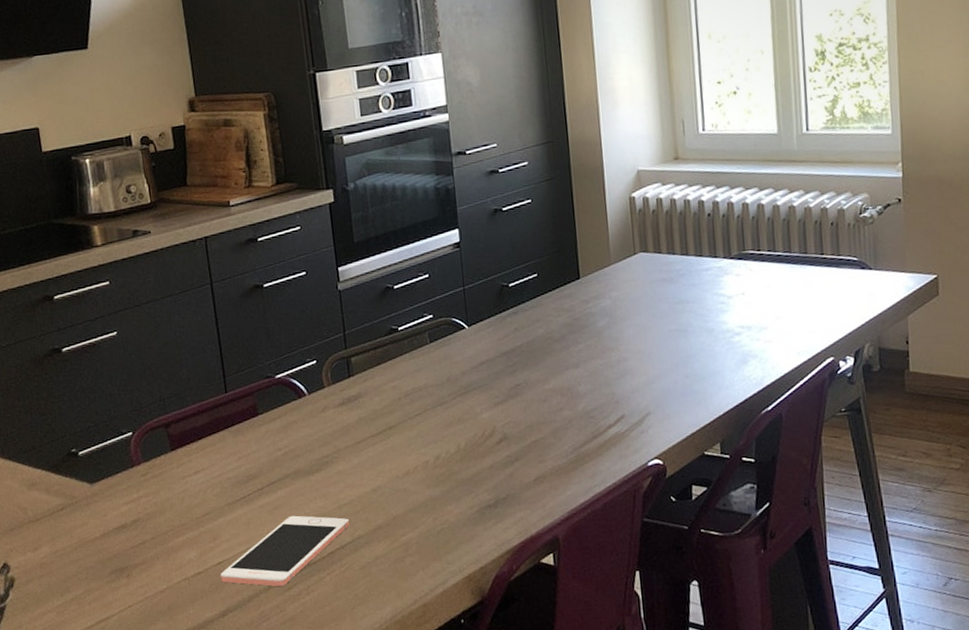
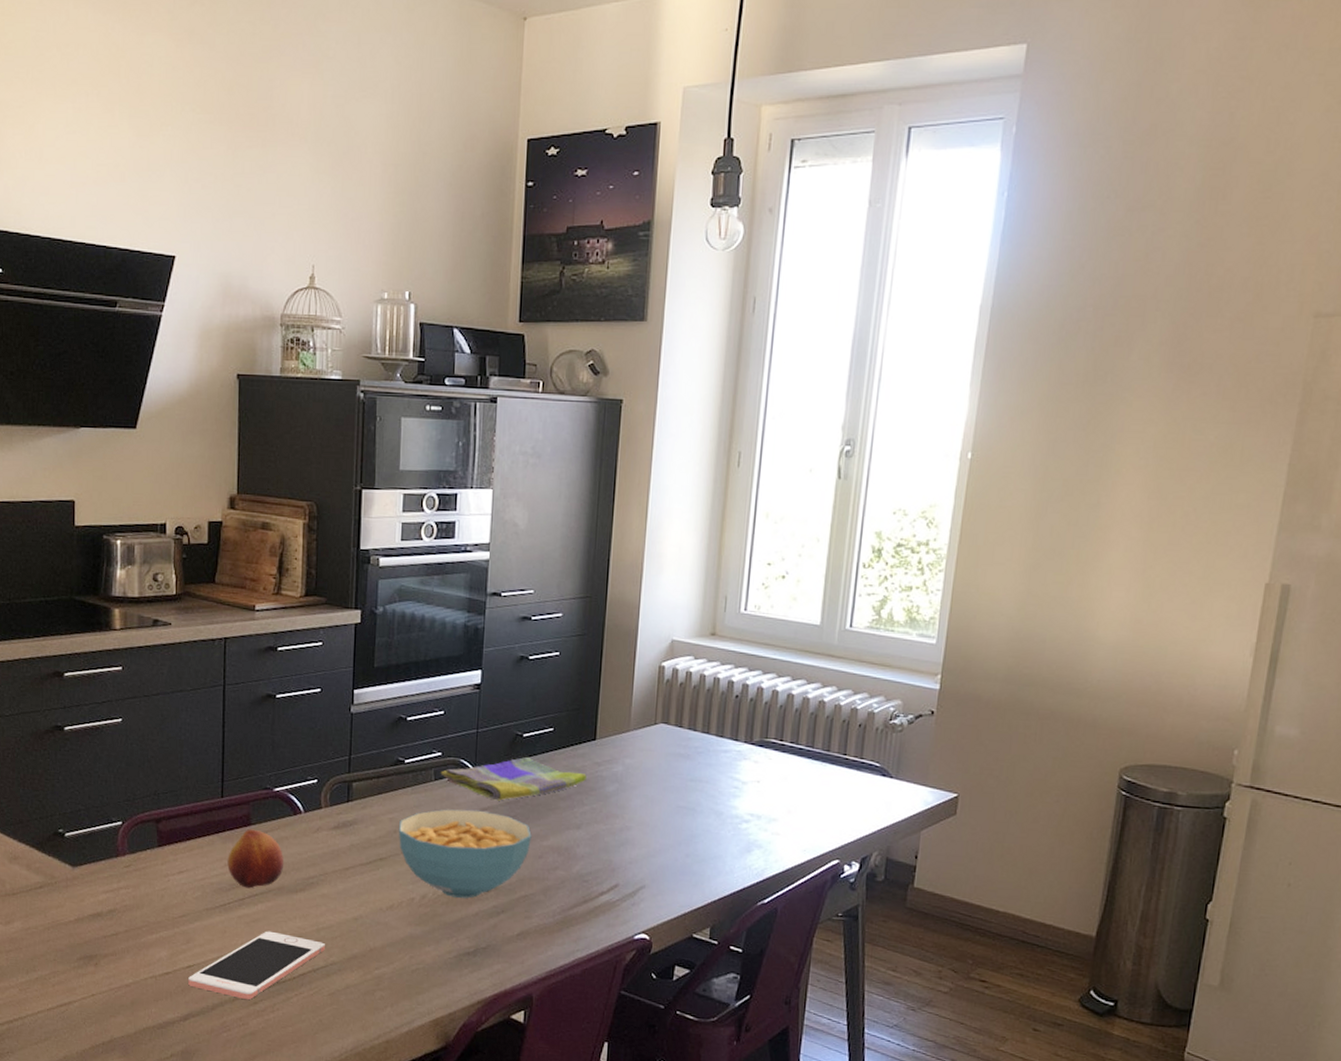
fruit: none [240,418,297,478] -> present [227,828,284,889]
cereal bowl: none [402,365,533,454] -> present [398,809,532,898]
dish towel: none [434,306,577,353] -> present [440,757,587,801]

